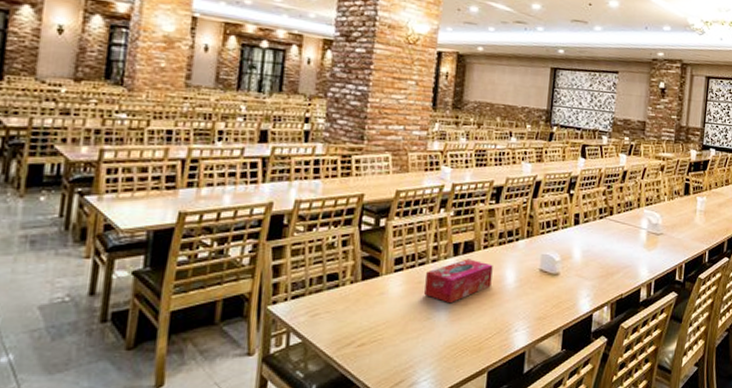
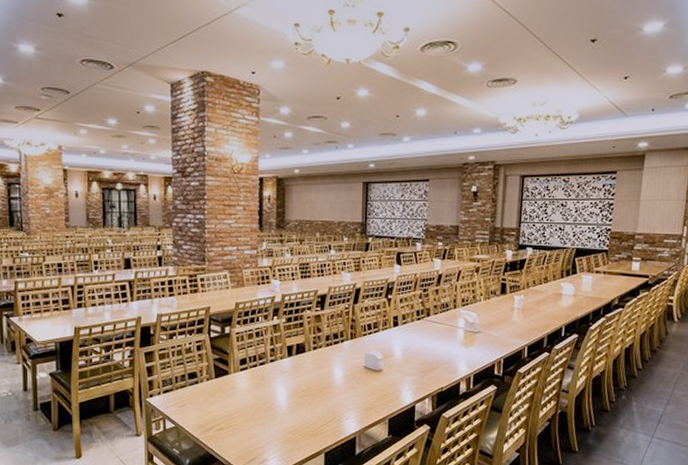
tissue box: present [424,259,493,304] -> none [267,358,323,397]

